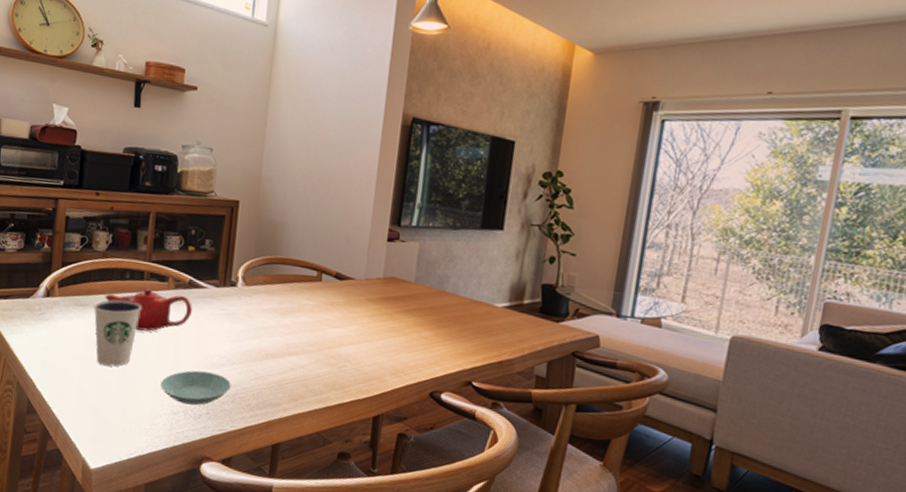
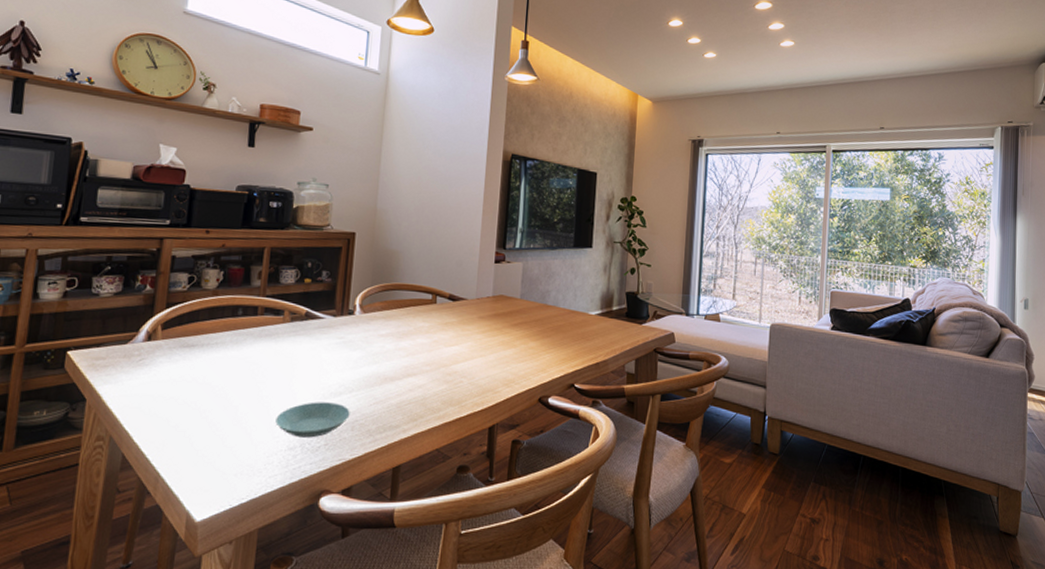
dixie cup: present [94,299,142,367] -> none [202,337,256,408]
teapot: present [104,287,192,331] -> none [213,322,309,367]

